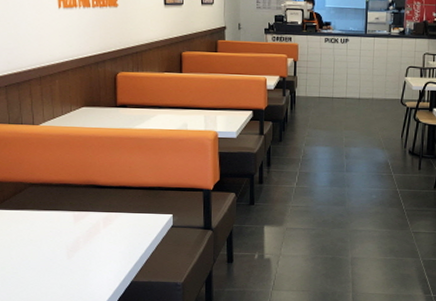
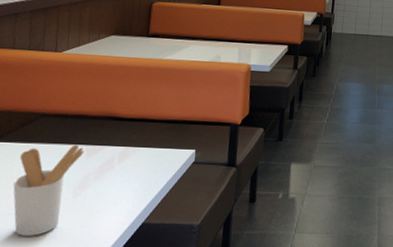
utensil holder: none [14,211,72,292] -> present [13,144,85,236]

